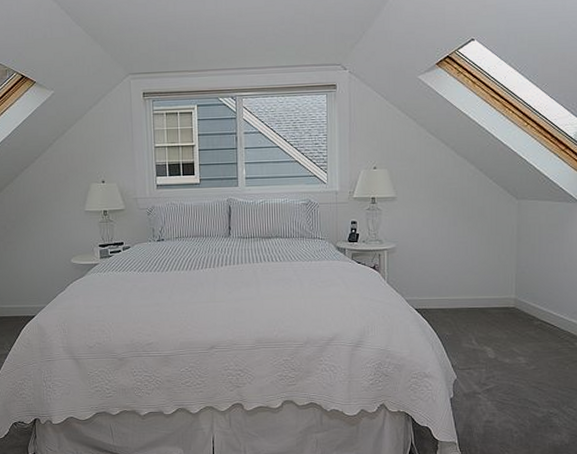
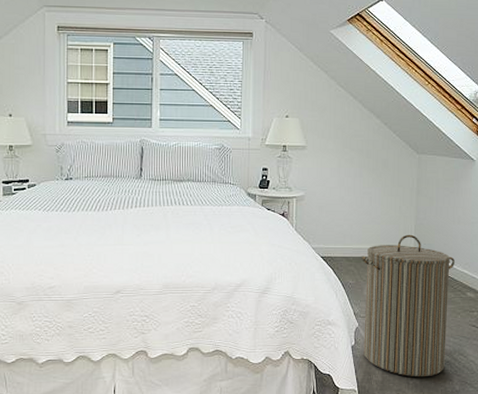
laundry hamper: none [457,284,561,430] -> present [360,234,455,378]

